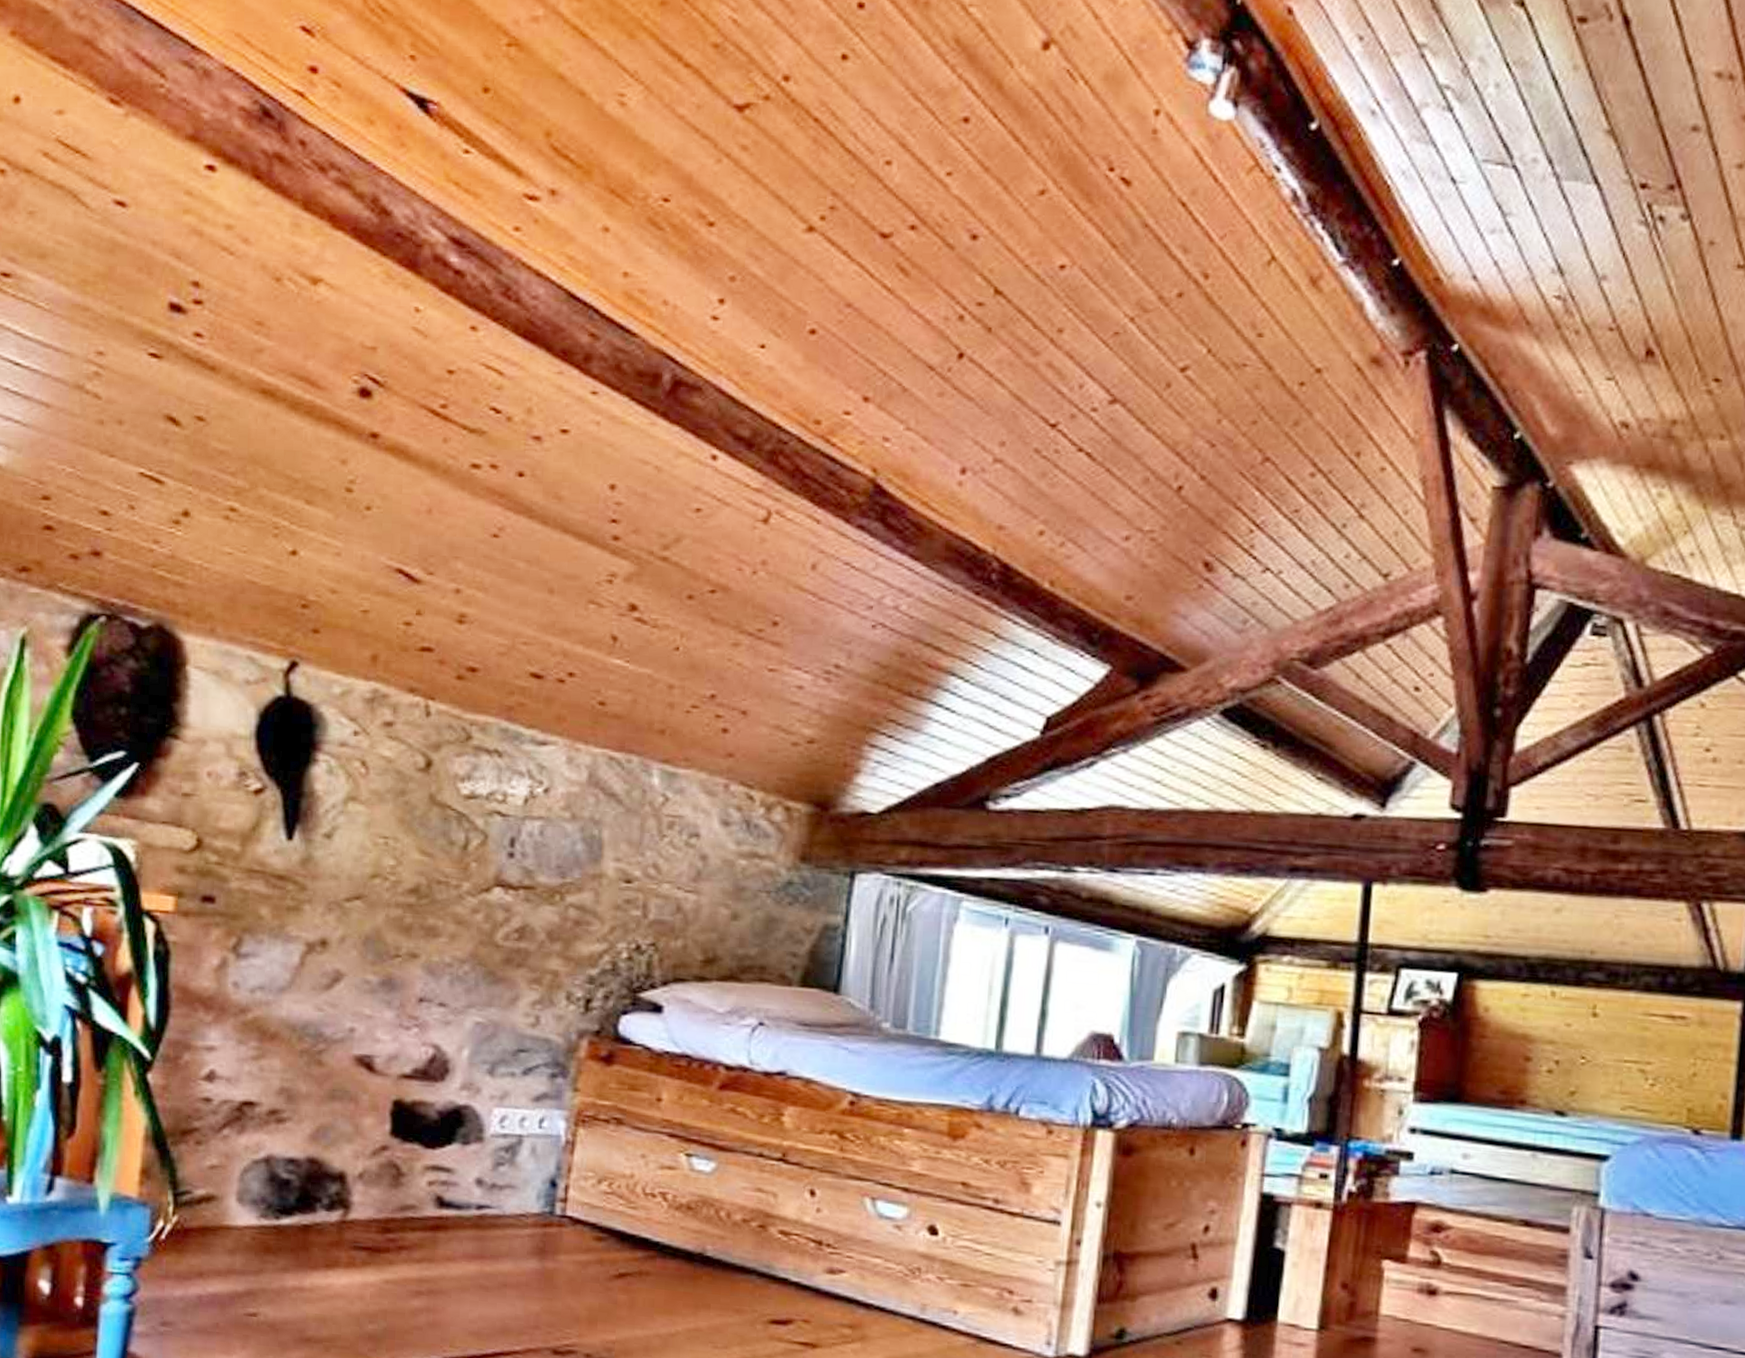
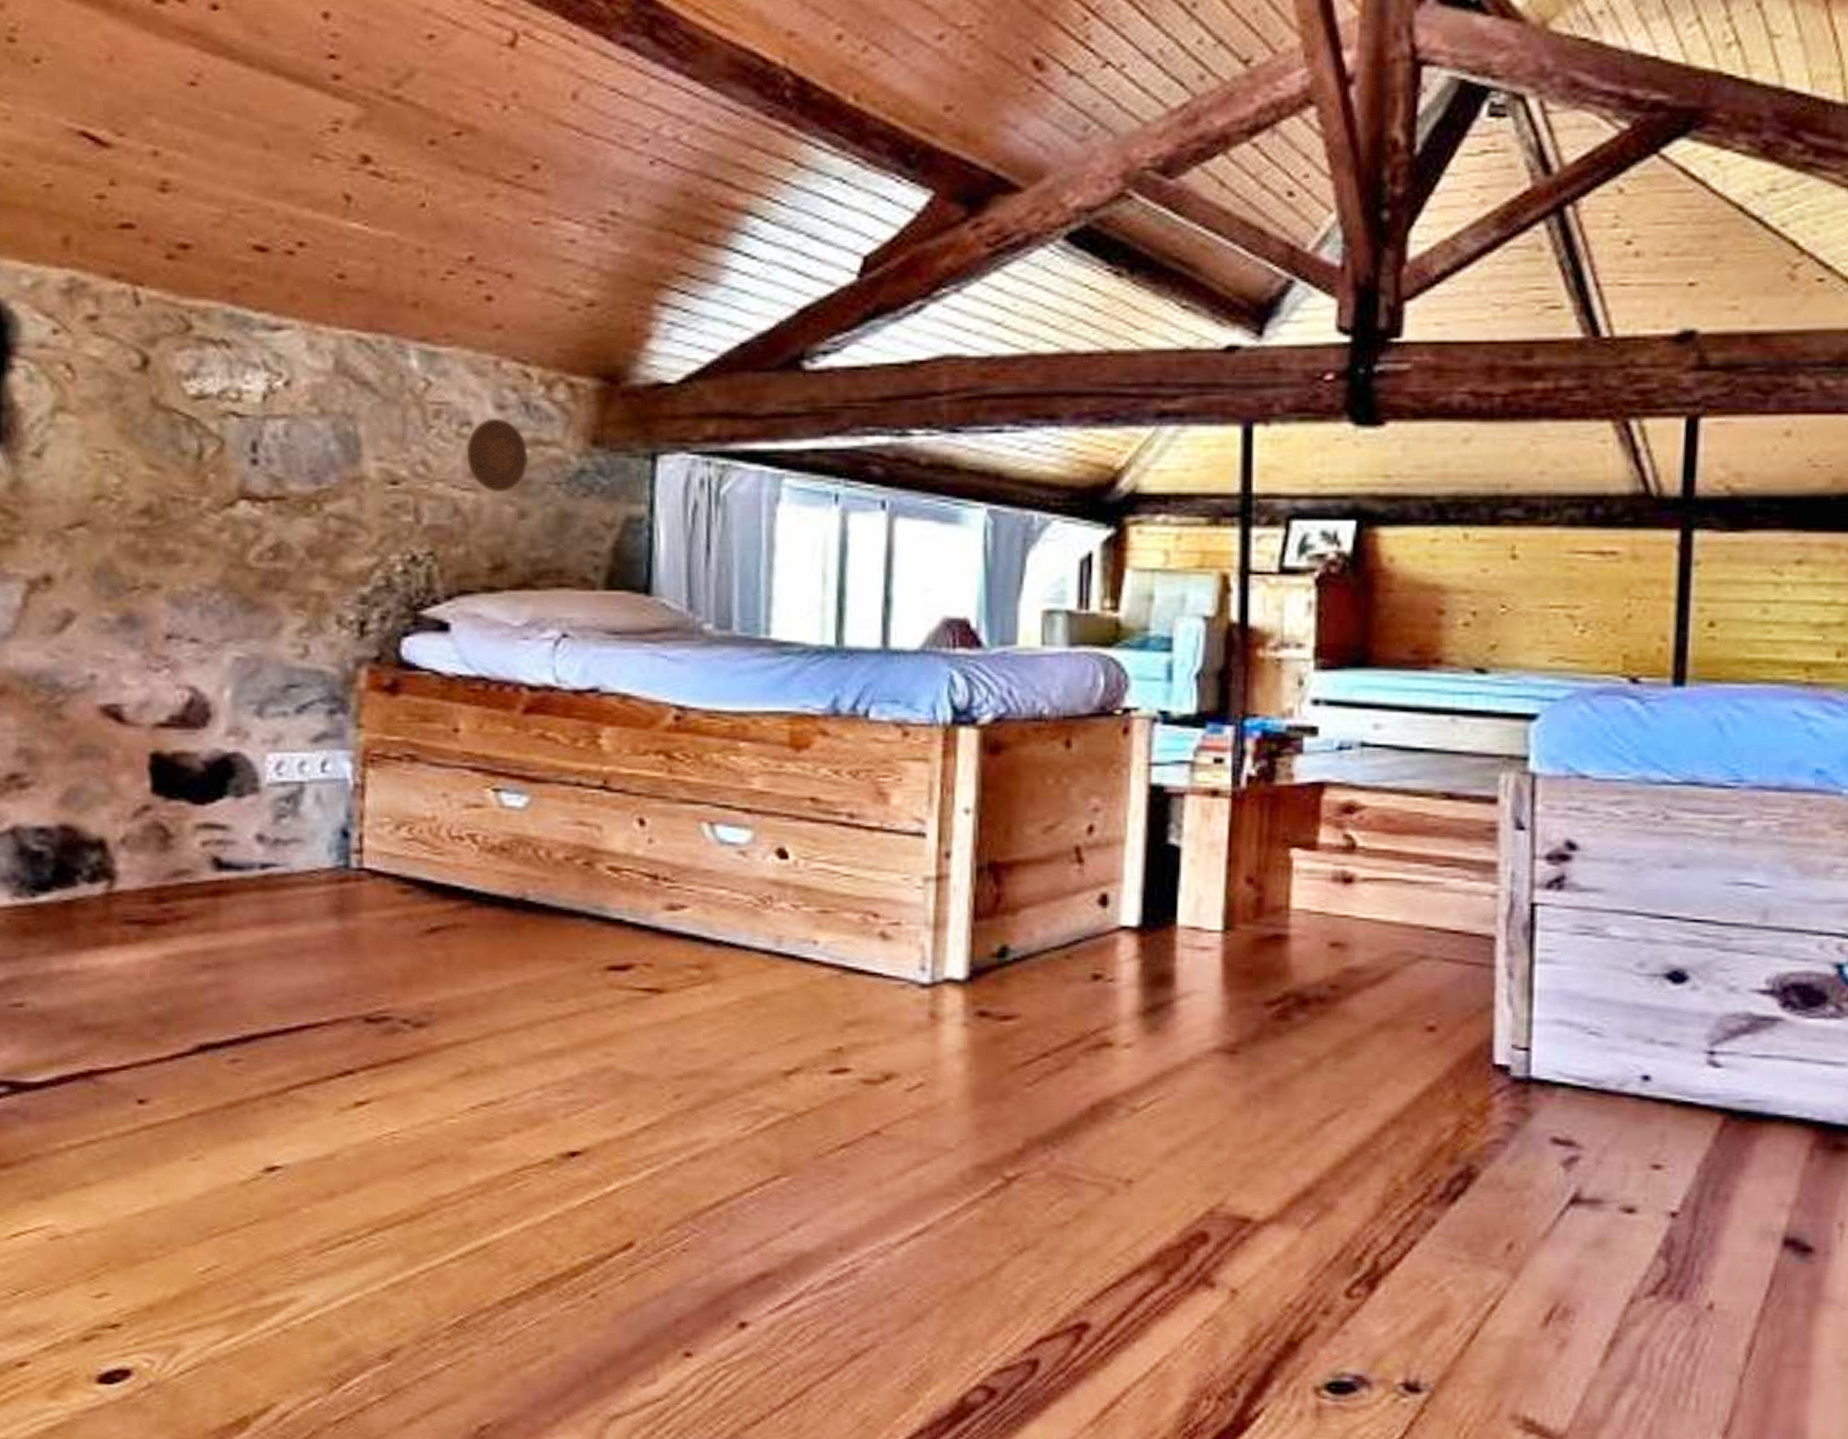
decorative plate: none [692,831,746,897] -> present [466,418,529,493]

